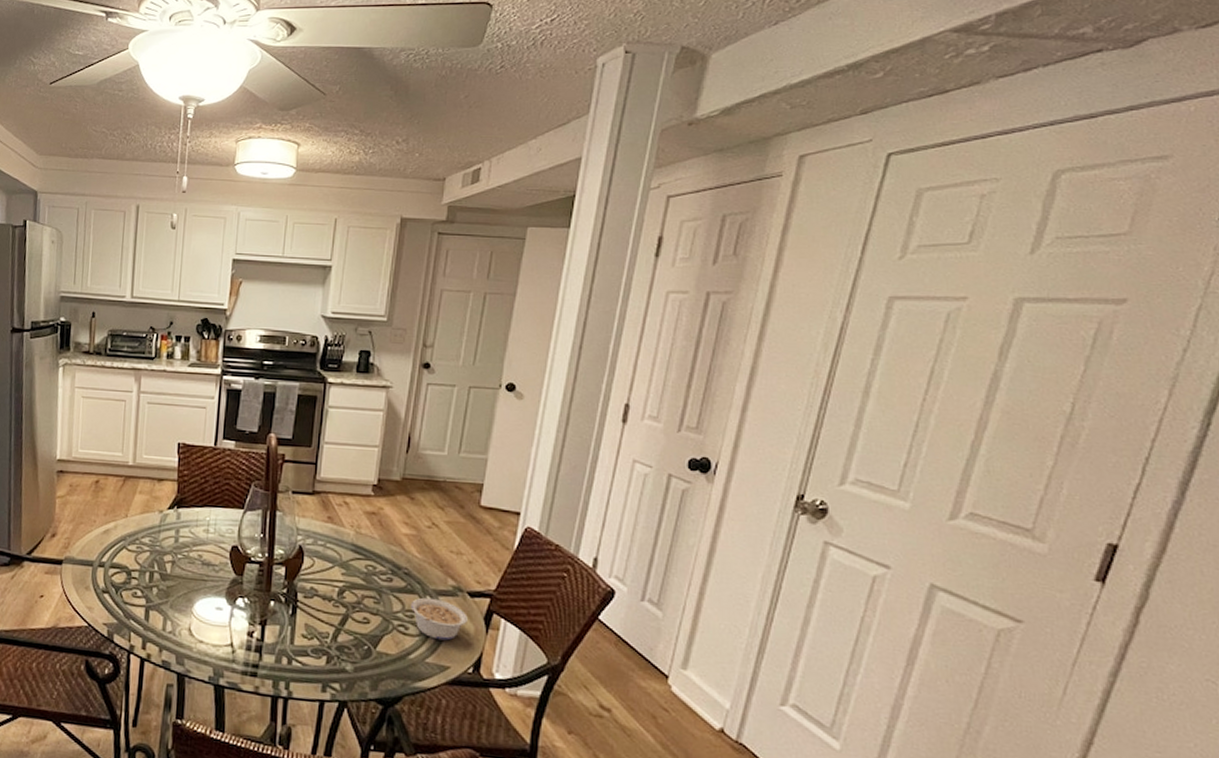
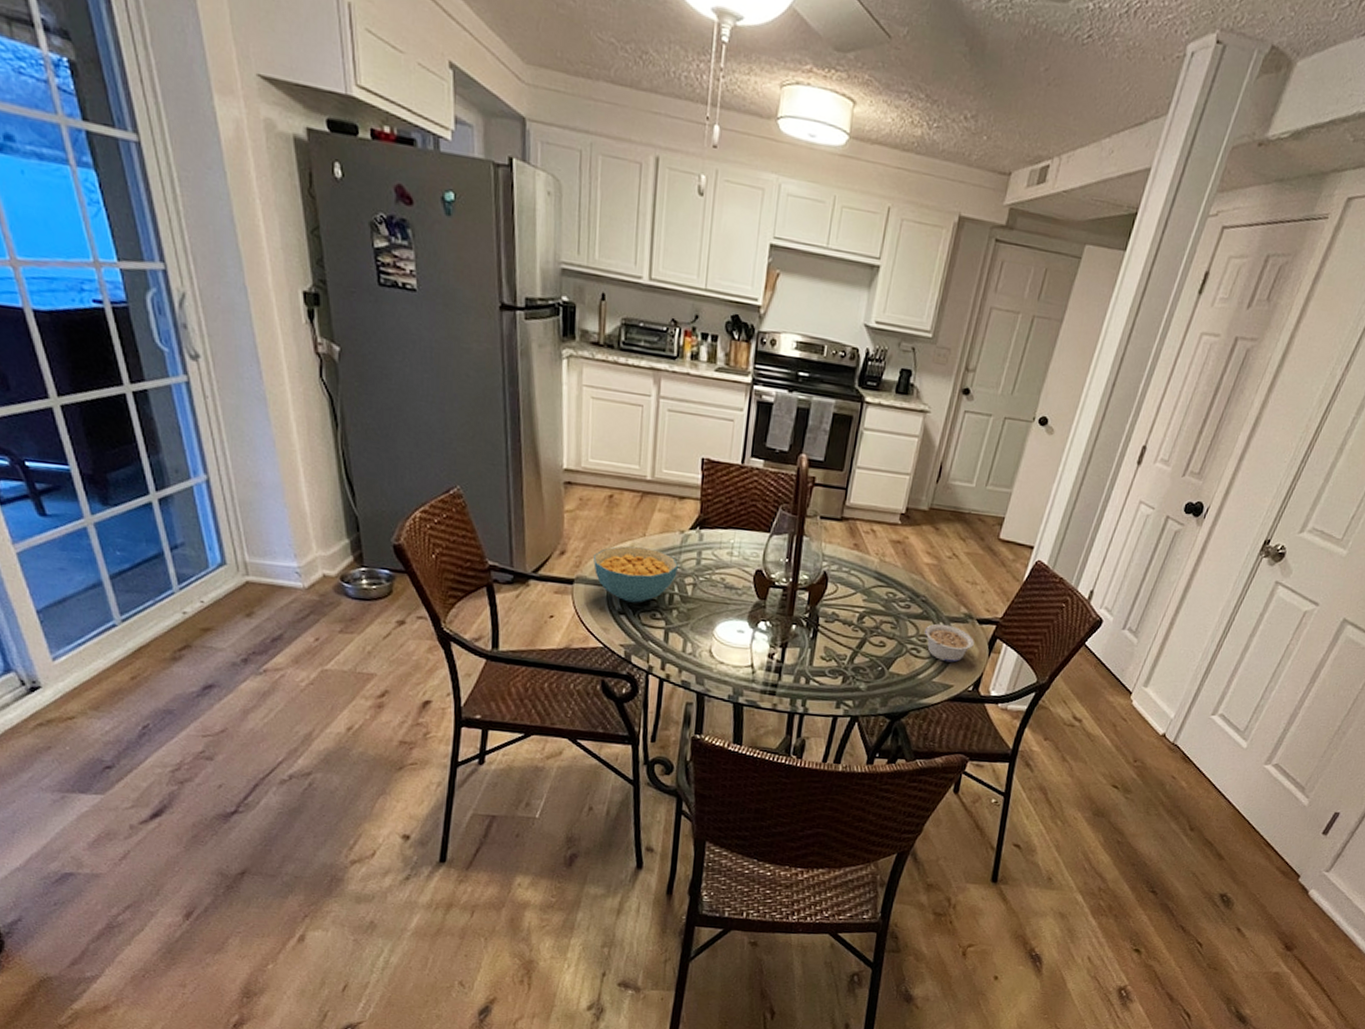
cereal bowl: none [80,527,157,582] -> present [593,545,678,603]

